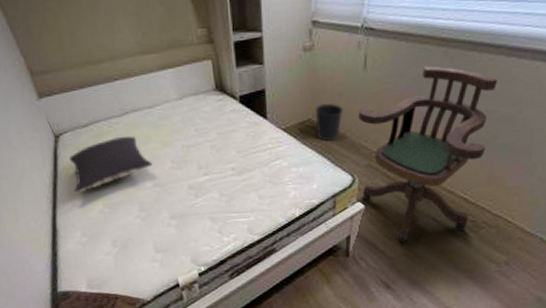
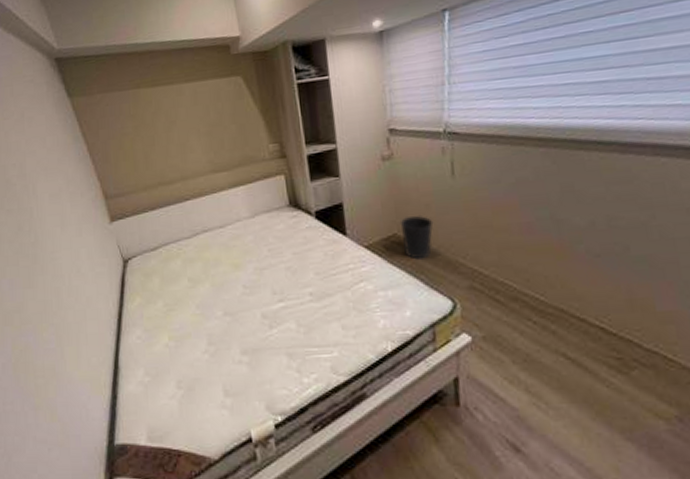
pillow: present [68,137,153,194] -> none [136,259,223,325]
office chair: present [358,66,497,244] -> none [451,169,618,389]

